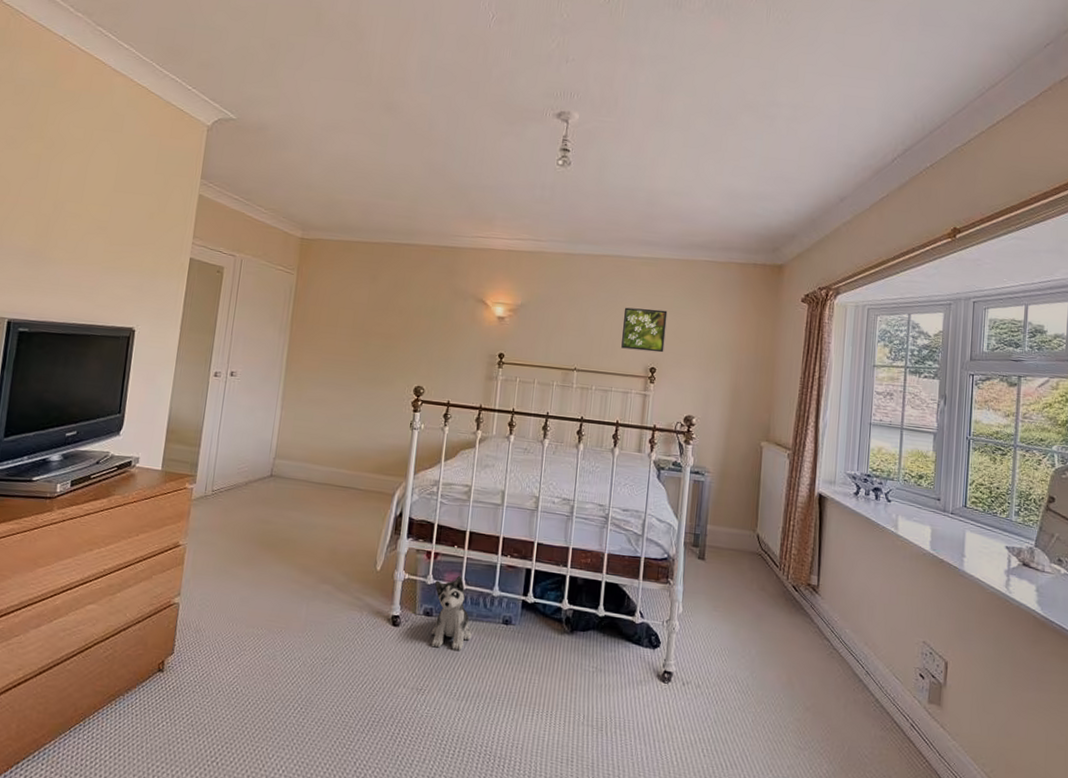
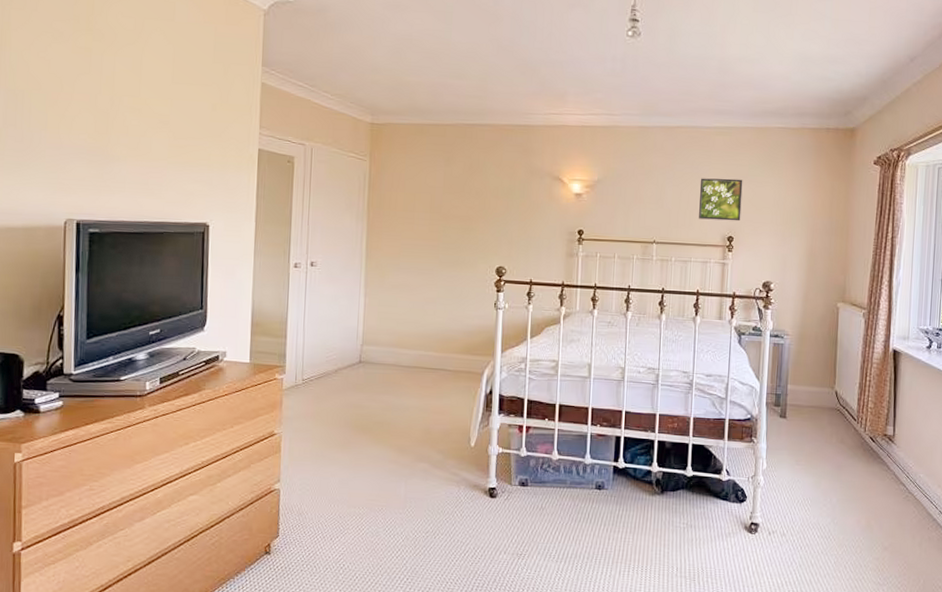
plush toy: present [431,575,472,650] -> none [527,446,567,516]

